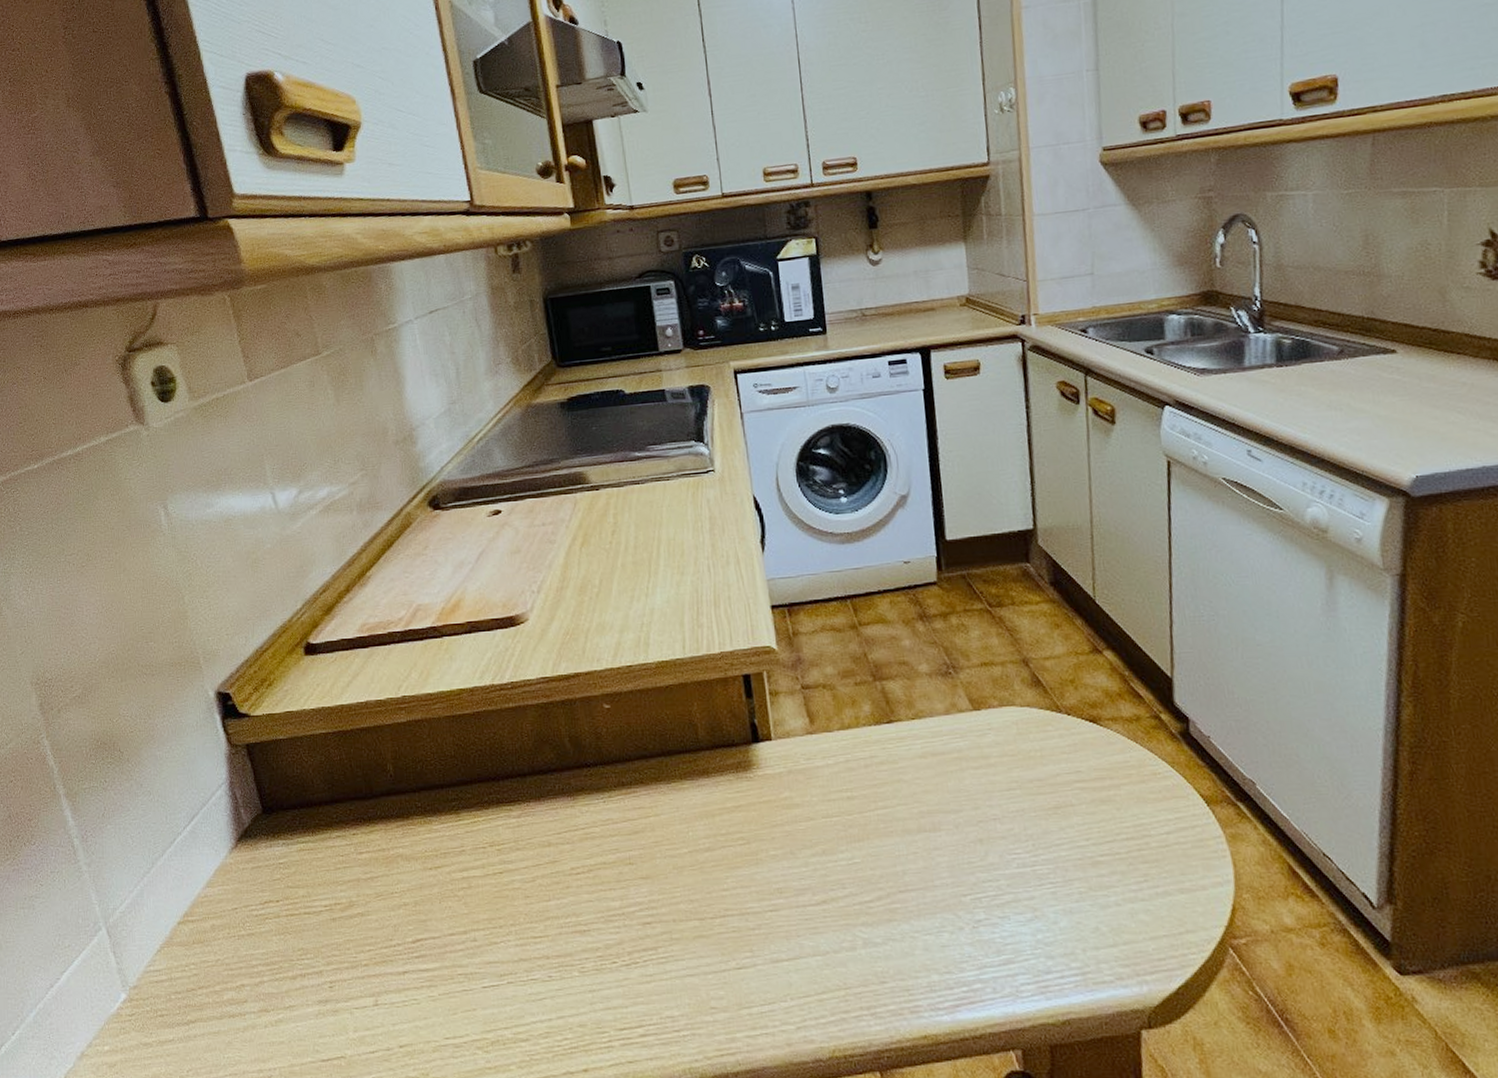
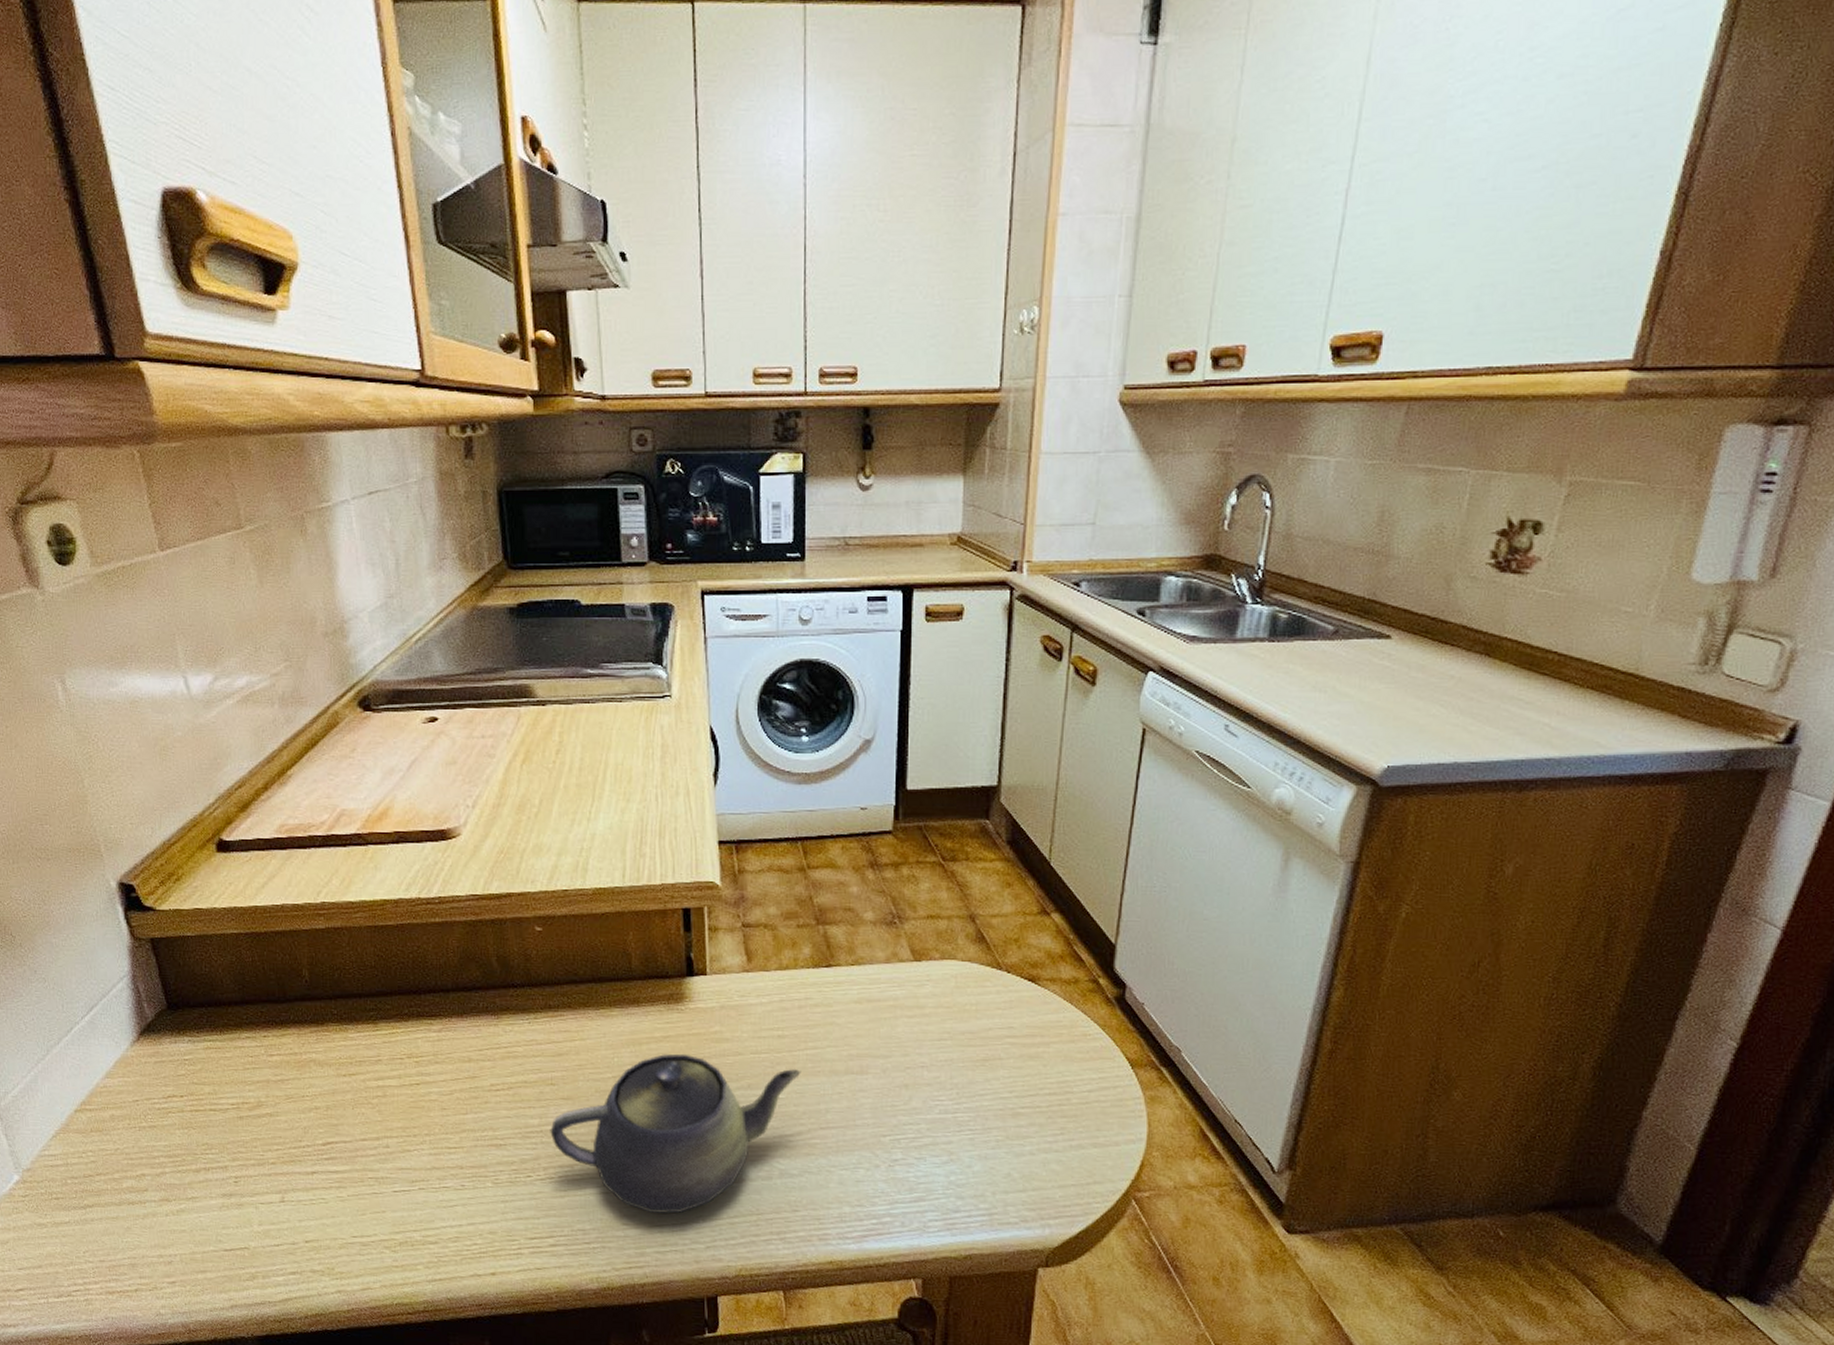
teapot: none [631,822,874,994] -> present [550,1053,801,1214]

